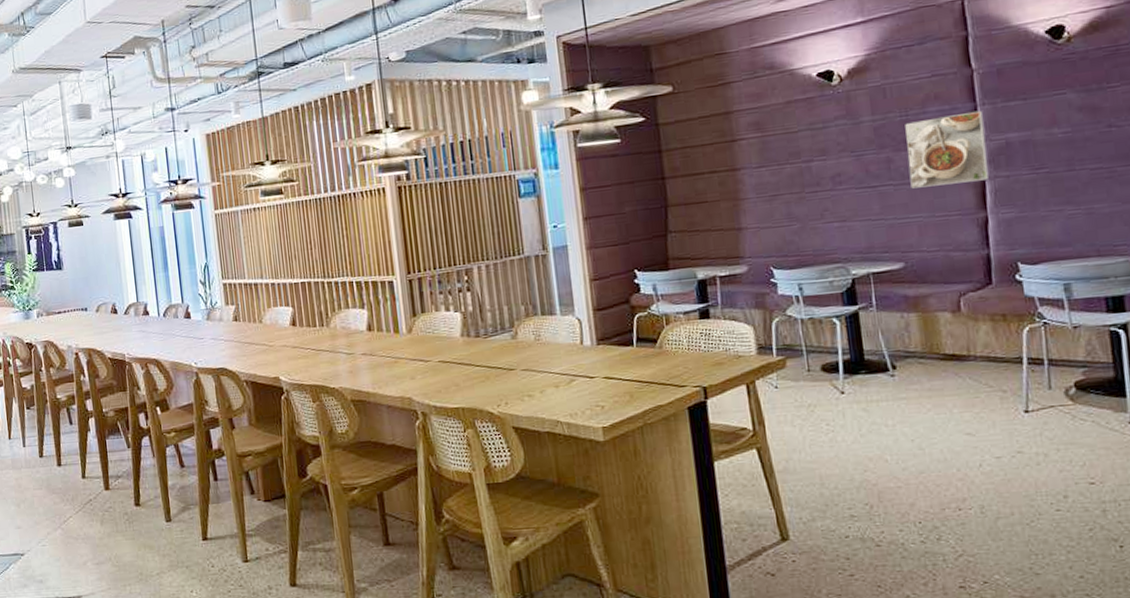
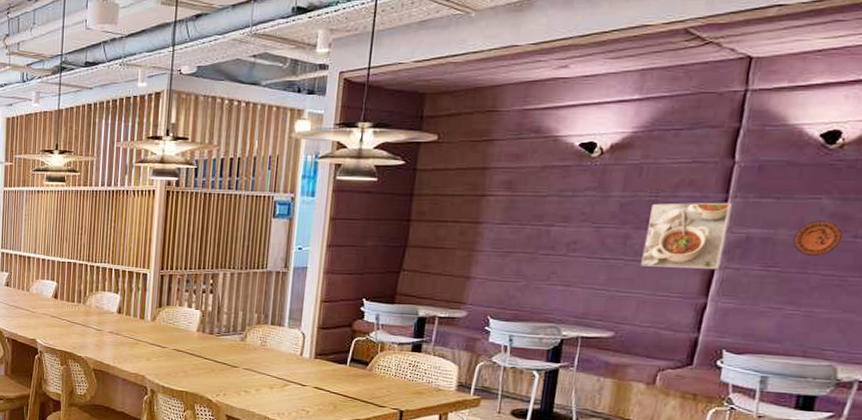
decorative plate: none [1051,114,1098,153] -> present [793,220,843,257]

